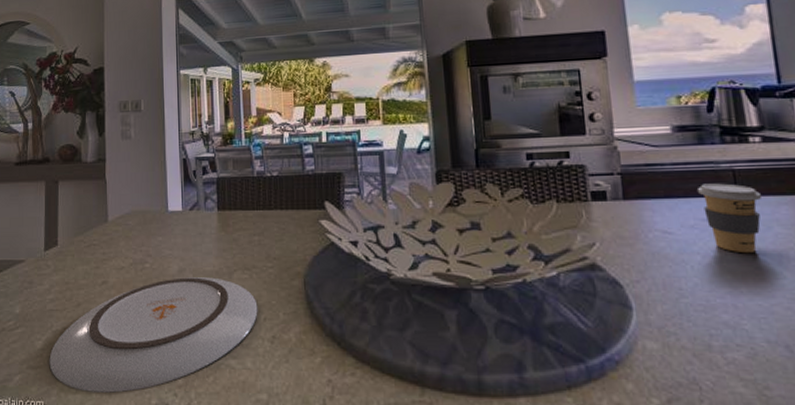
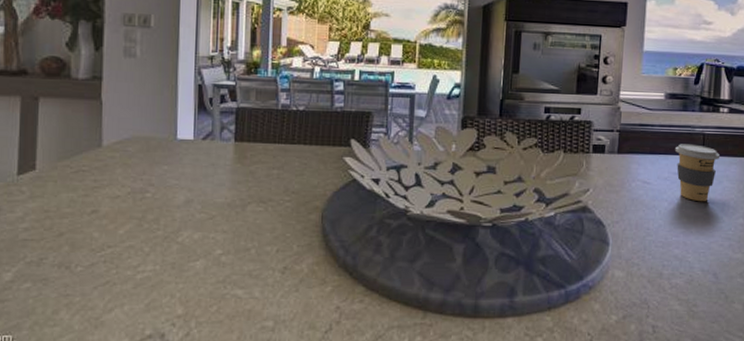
plate: present [49,277,258,393] -> none [20,208,271,325]

